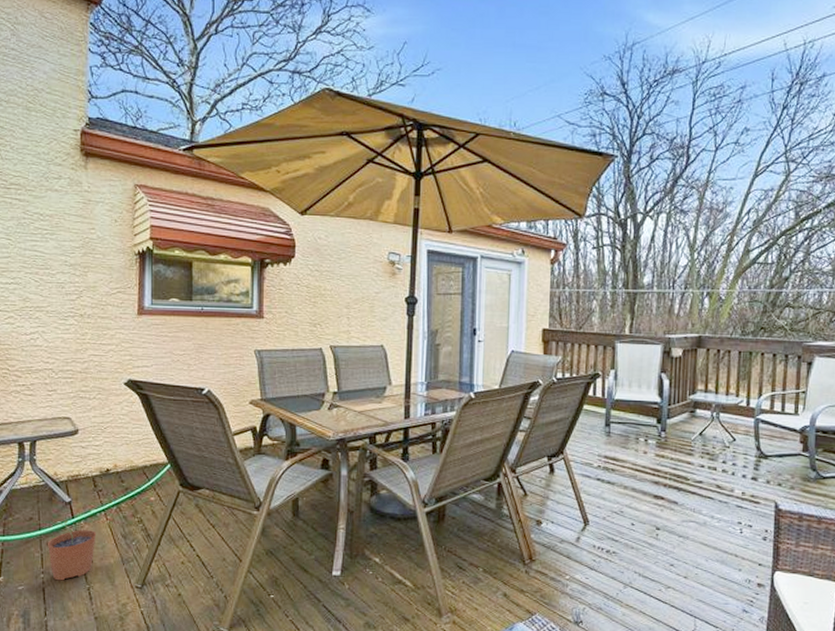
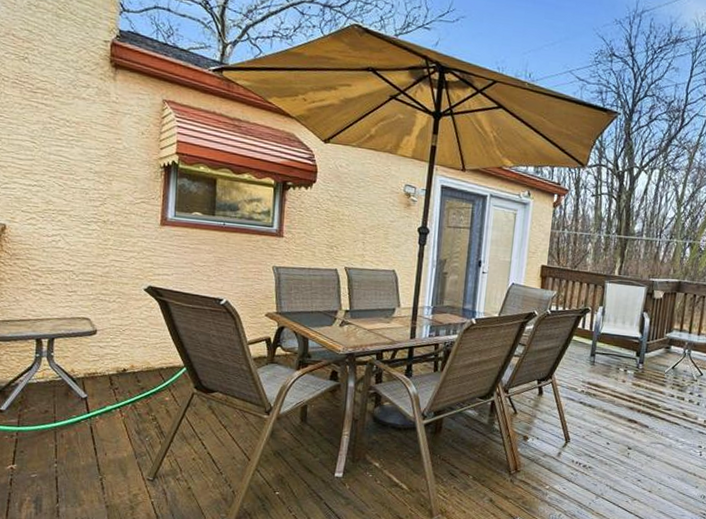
plant pot: present [48,520,97,581] -> none [62,415,111,471]

